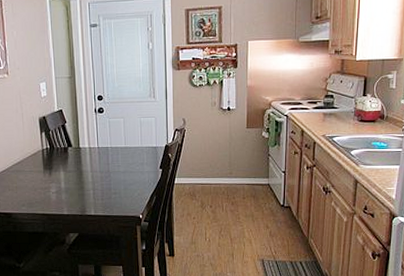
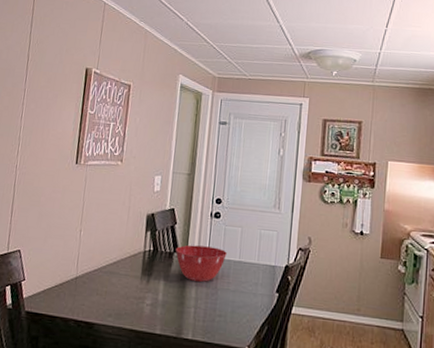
mixing bowl: none [69,138,114,168] -> present [176,245,227,282]

